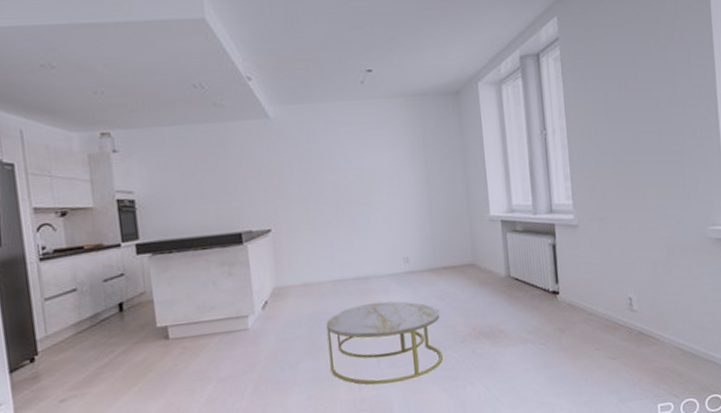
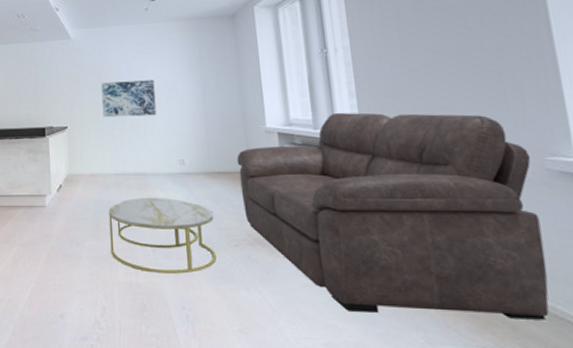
wall art: none [310,168,377,216] -> present [101,80,157,118]
sofa: none [462,192,704,387] -> present [237,112,549,320]

